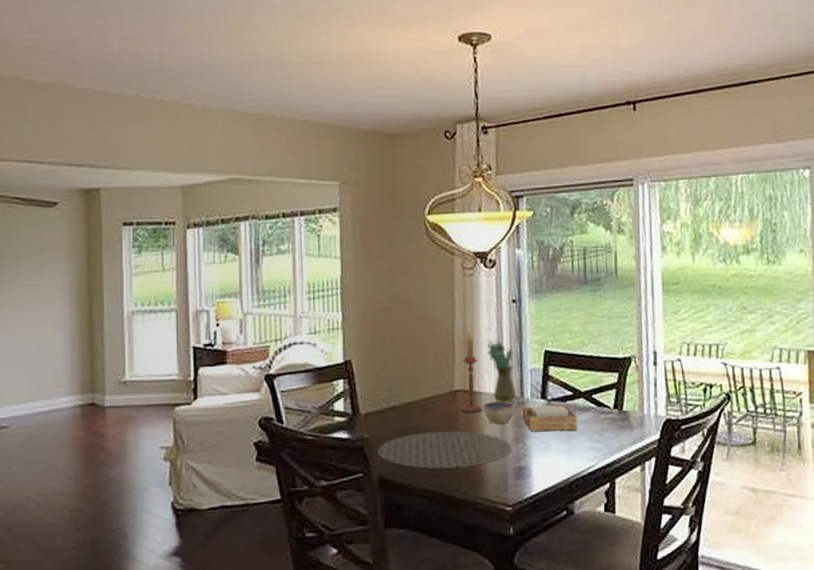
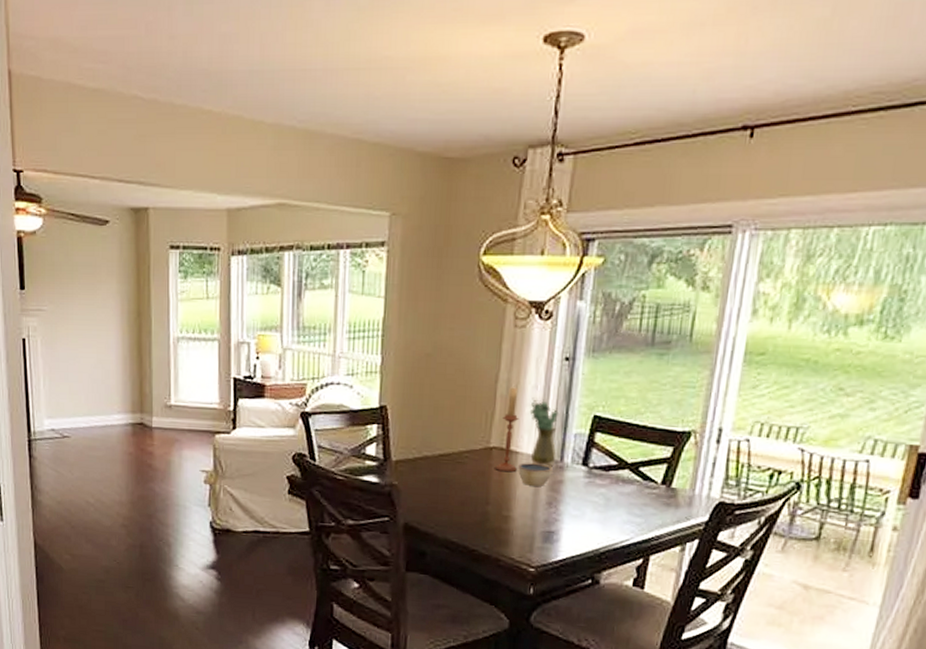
place mat: present [378,431,512,469] -> none [406,485,544,525]
napkin holder: present [522,405,578,432] -> none [558,471,619,502]

